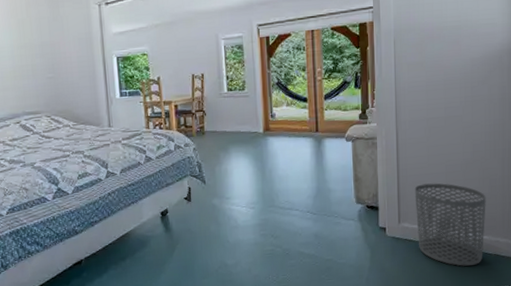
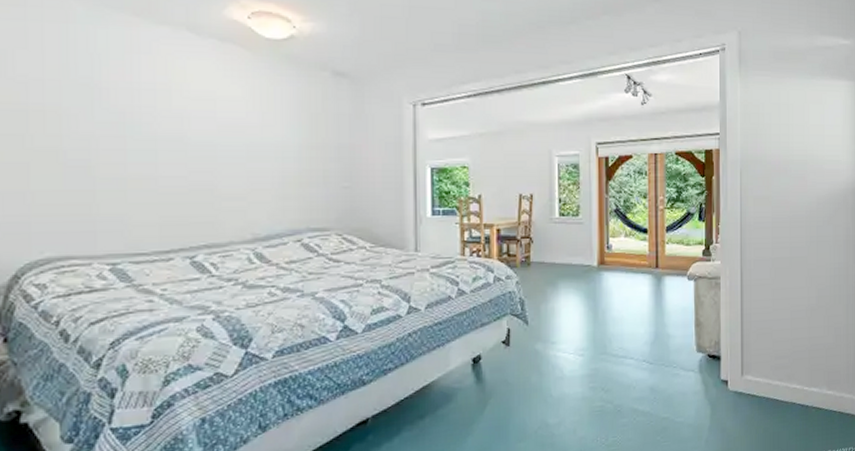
waste bin: present [414,183,486,266] -> none [758,330,831,426]

